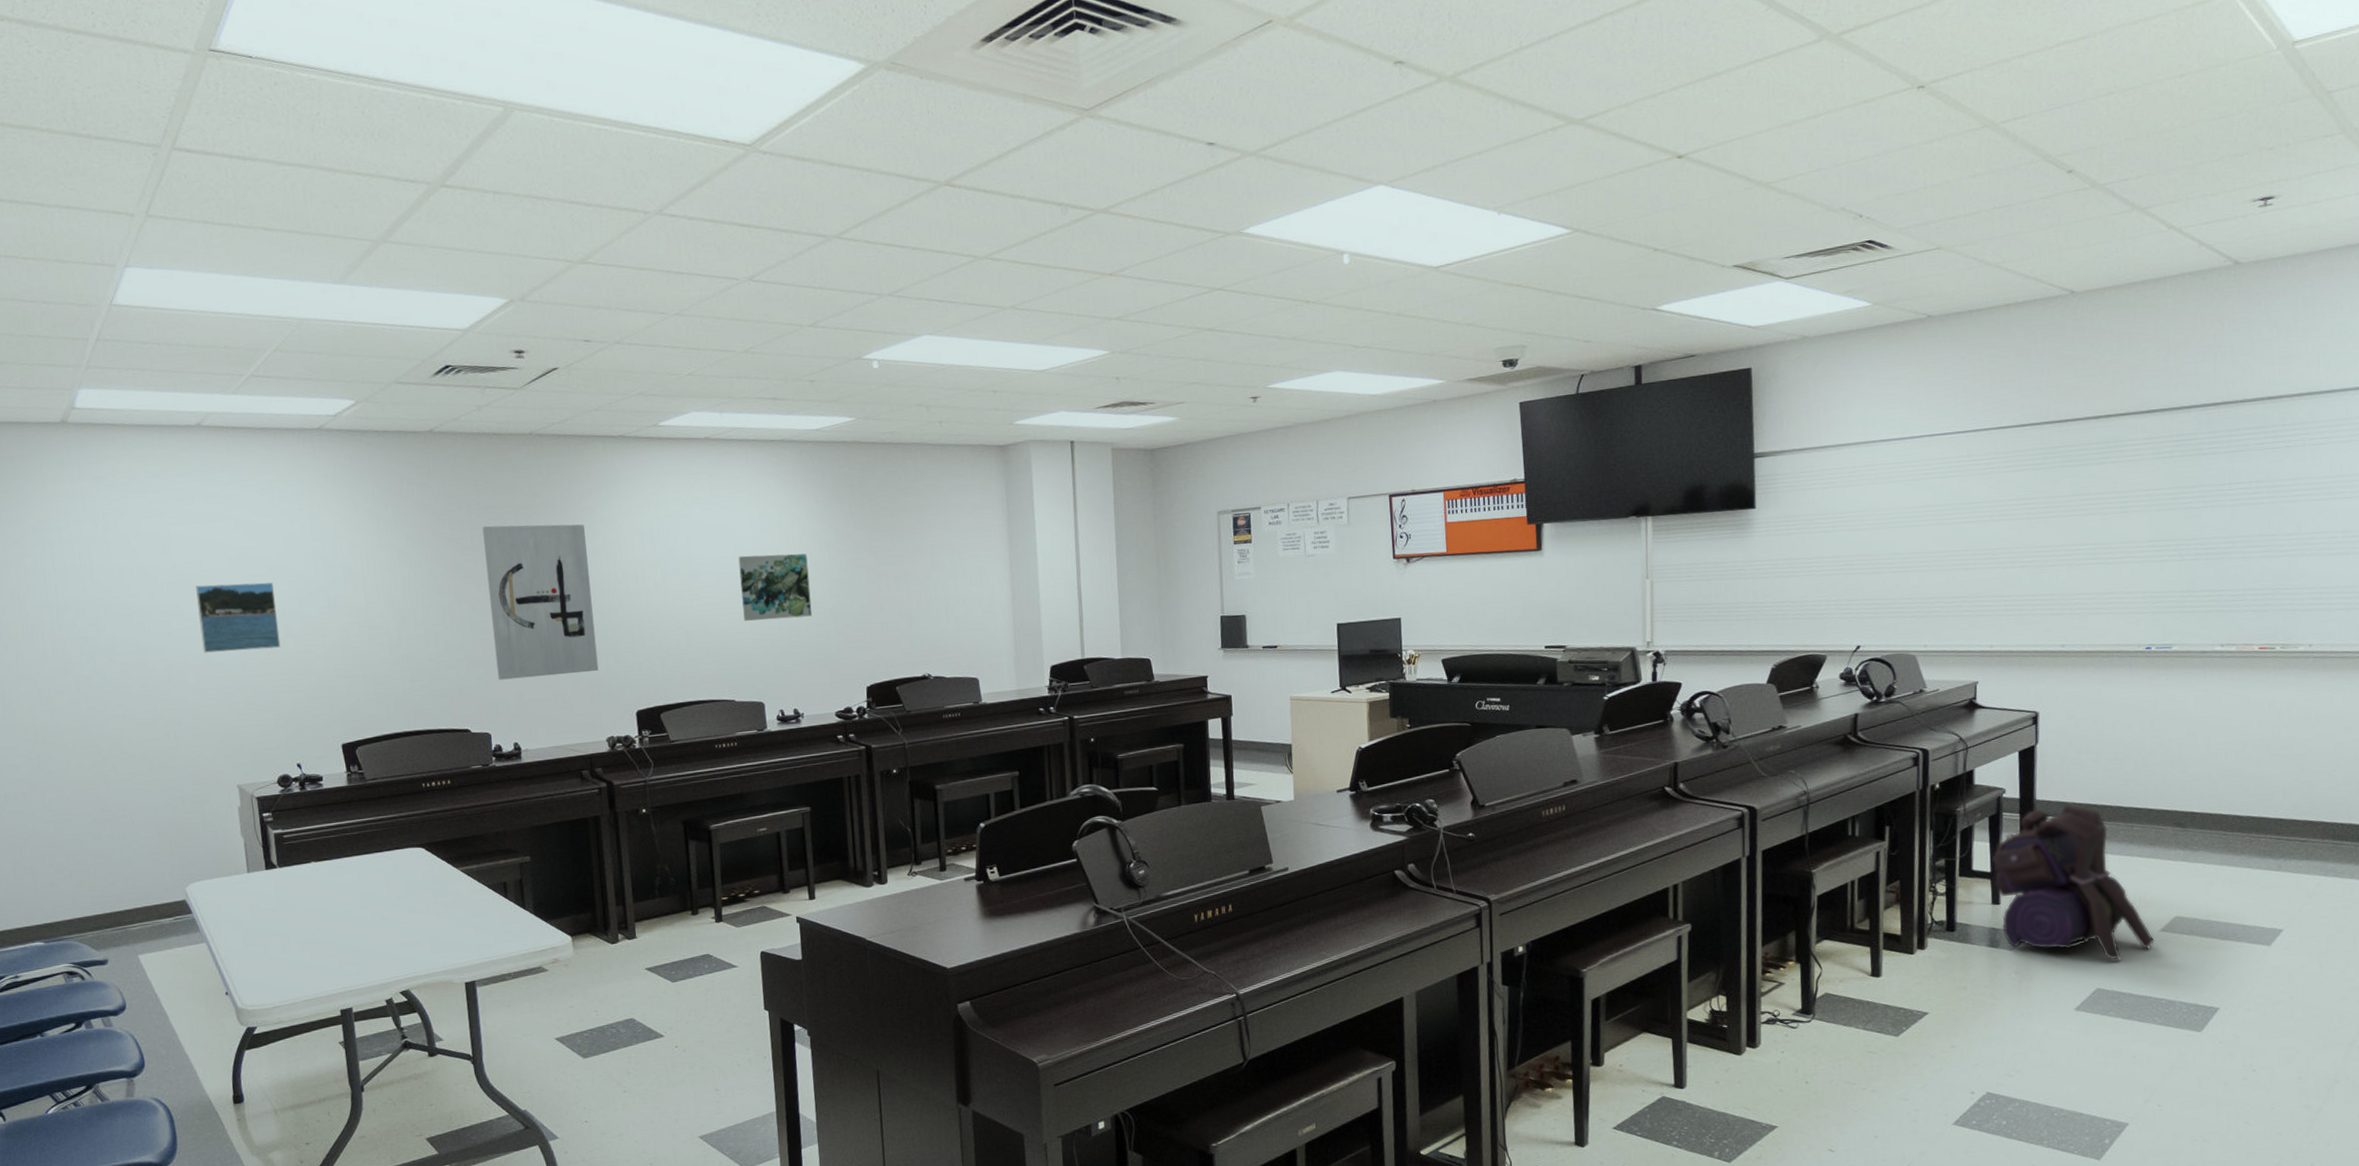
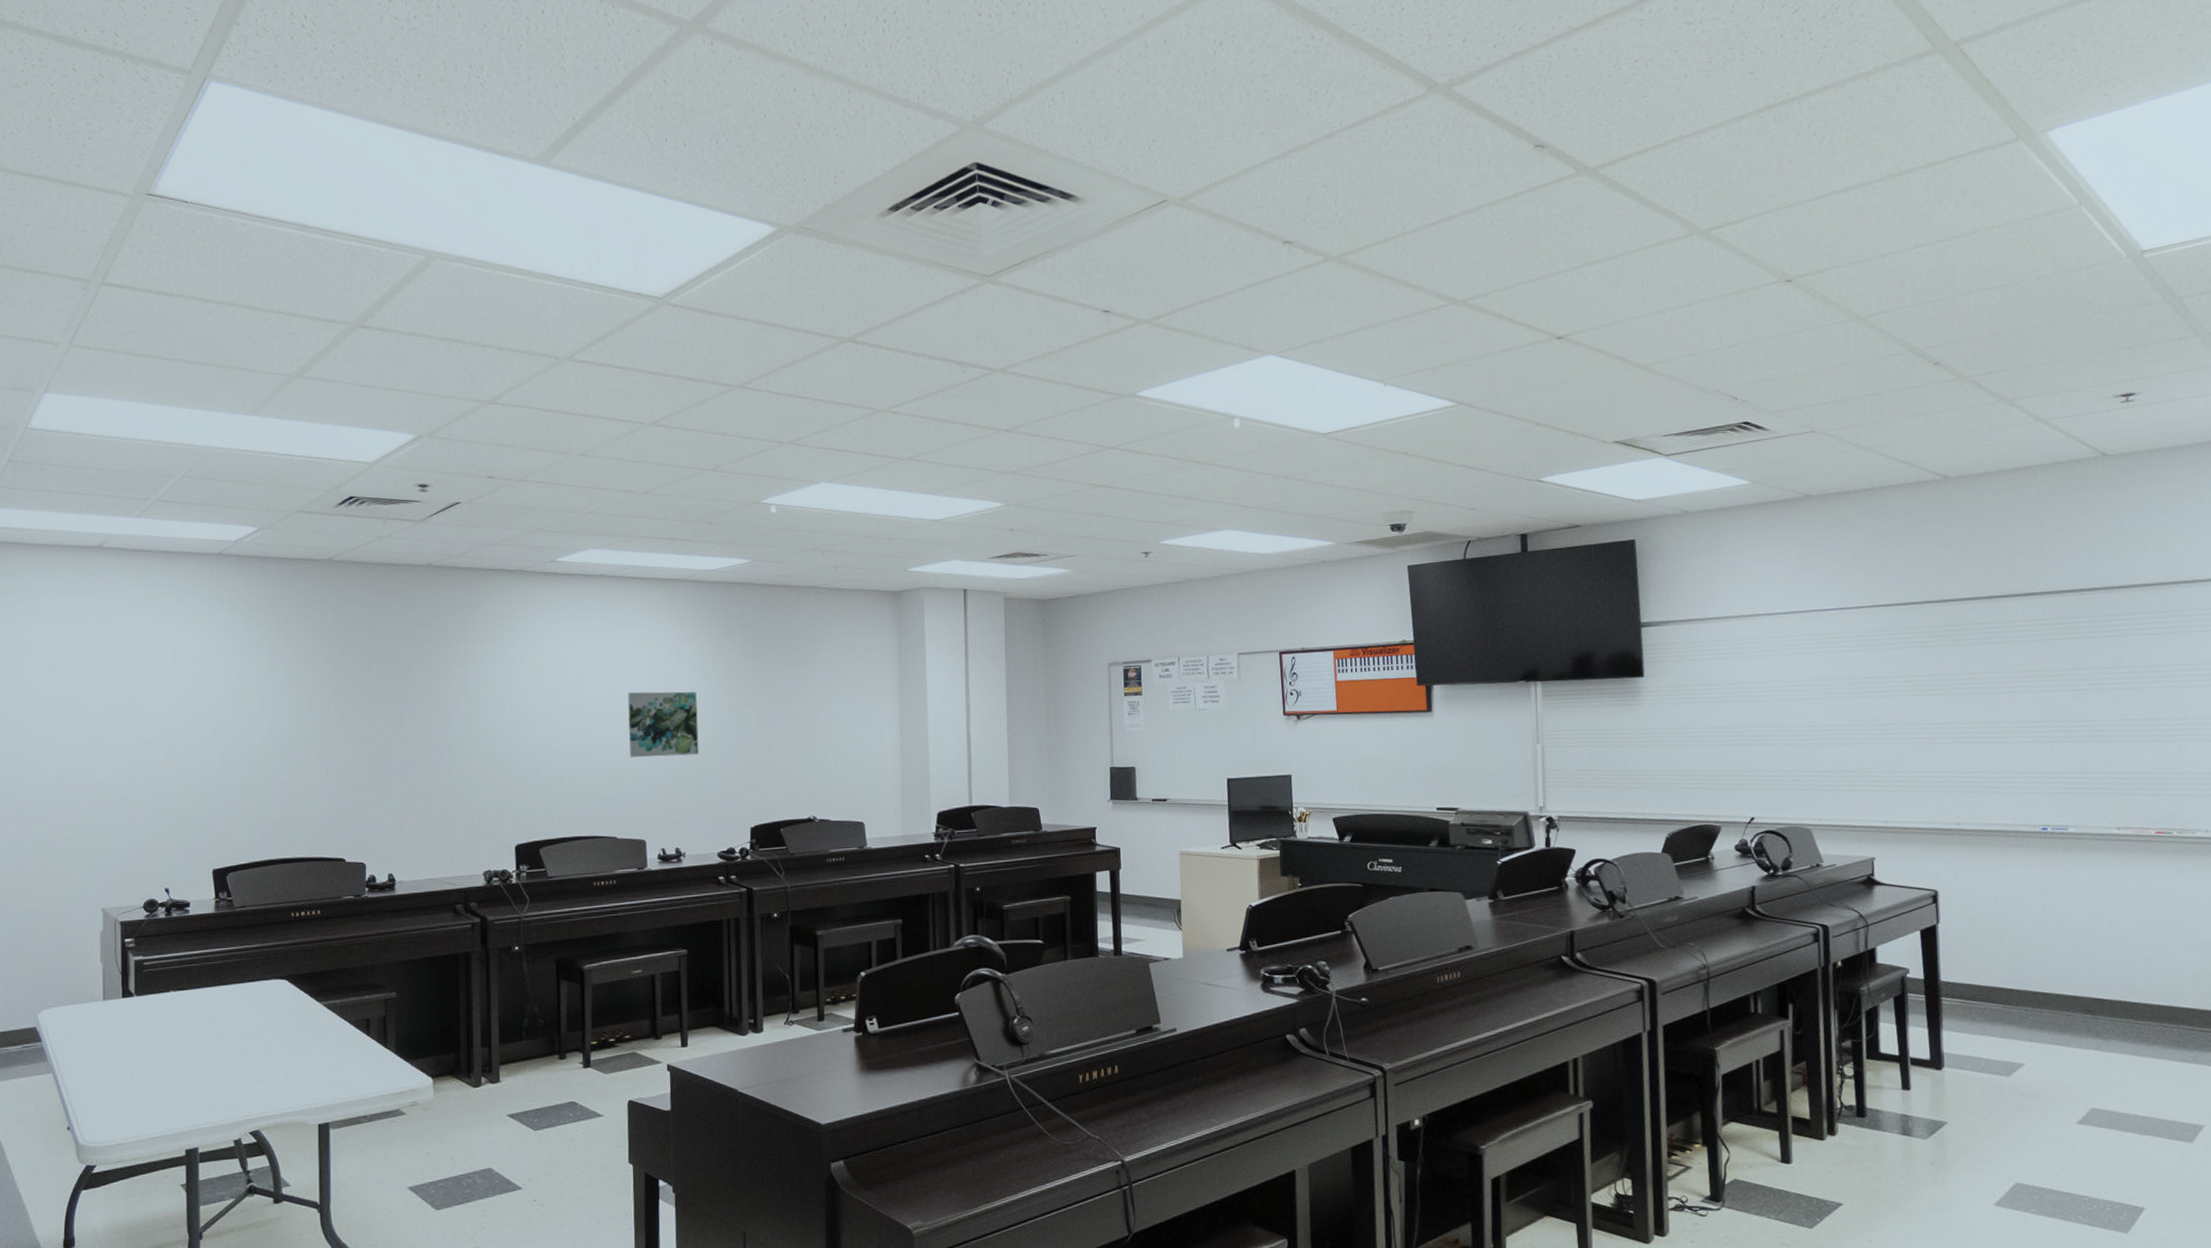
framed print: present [196,582,281,653] -> none [80,703,160,772]
wall art: present [482,524,599,680] -> none [373,654,480,809]
backpack: present [1991,803,2155,961] -> none [1899,986,2073,1154]

